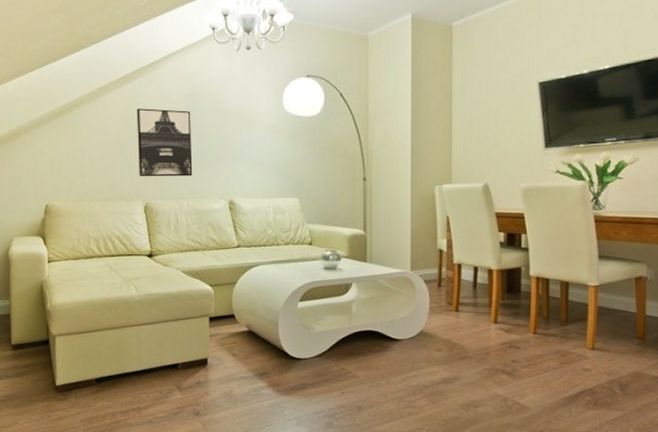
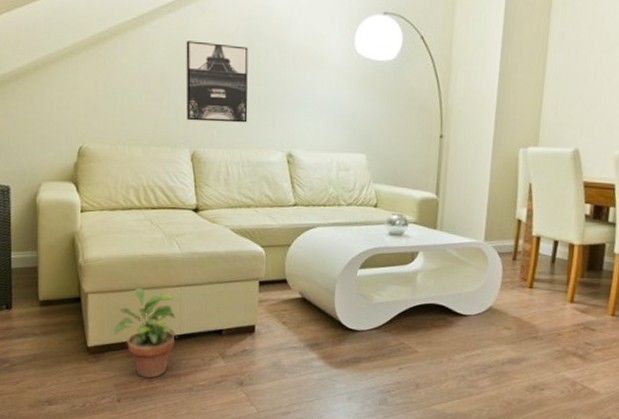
potted plant: none [78,328,137,413] -> present [112,287,177,379]

